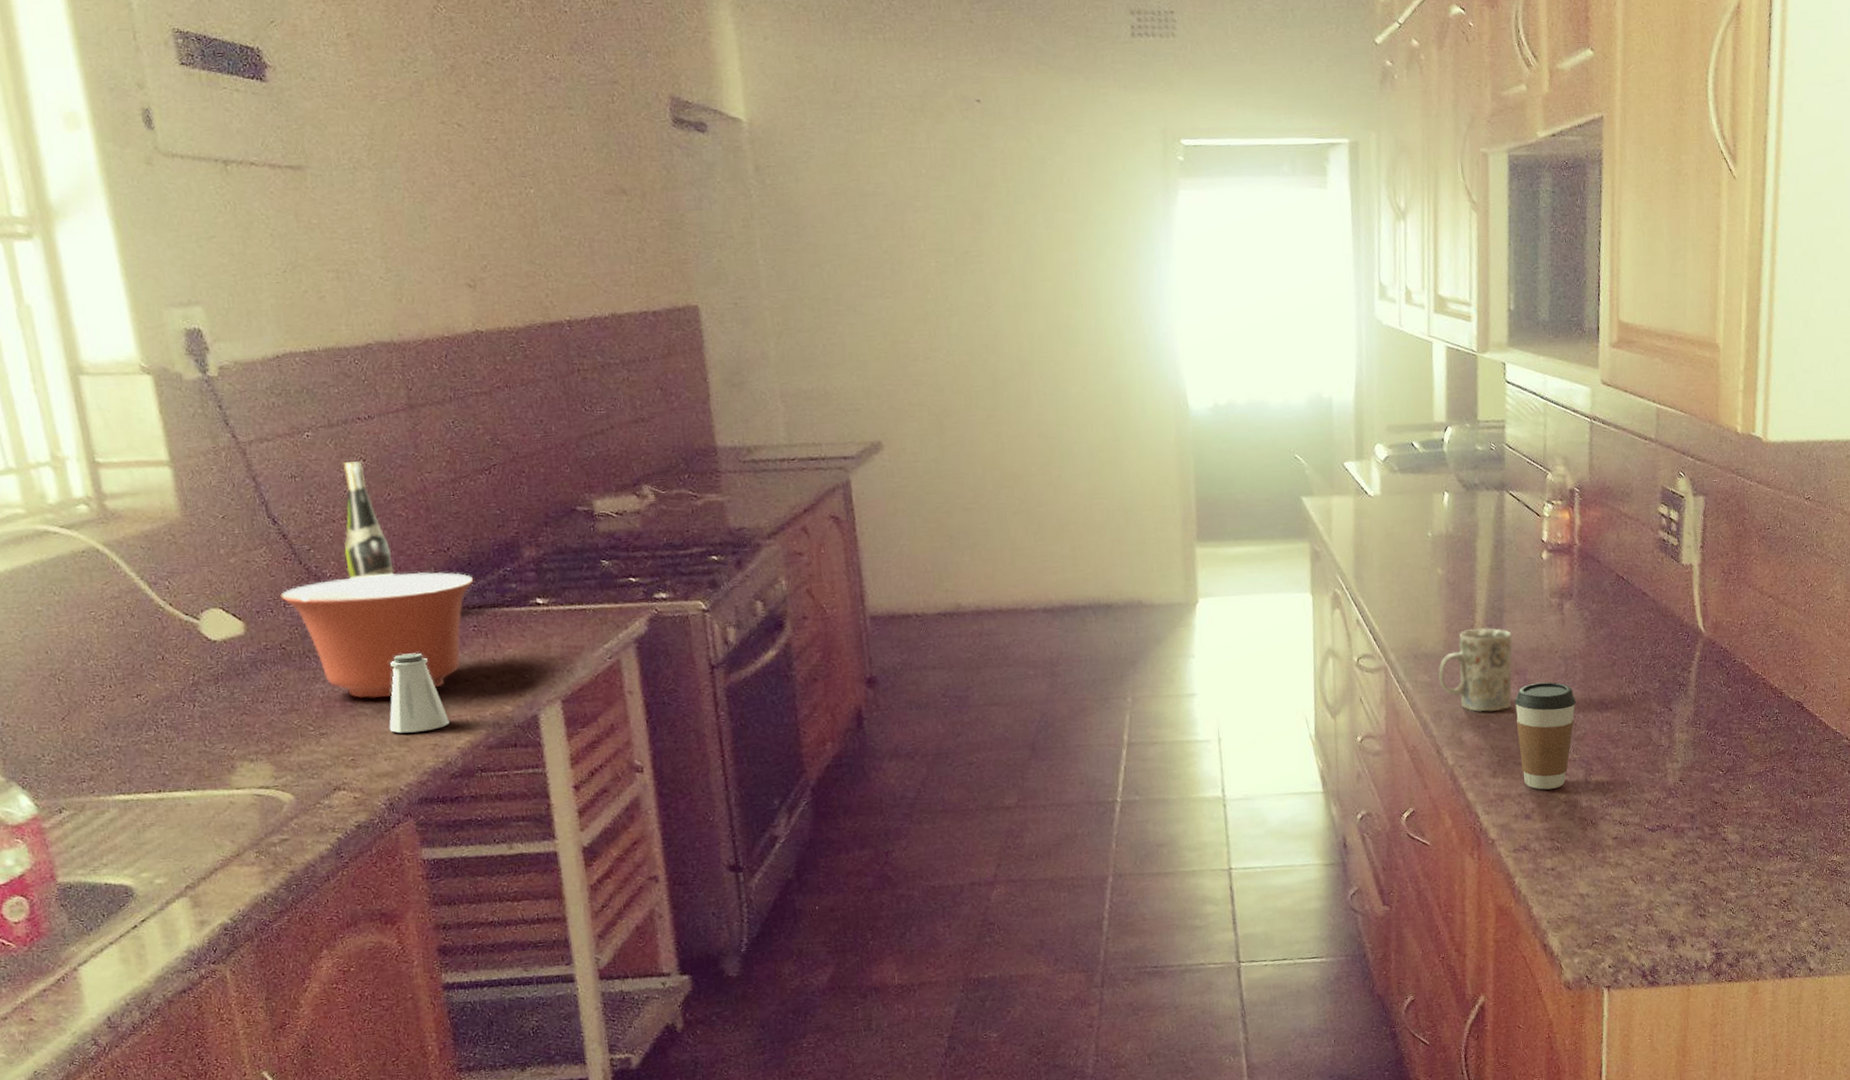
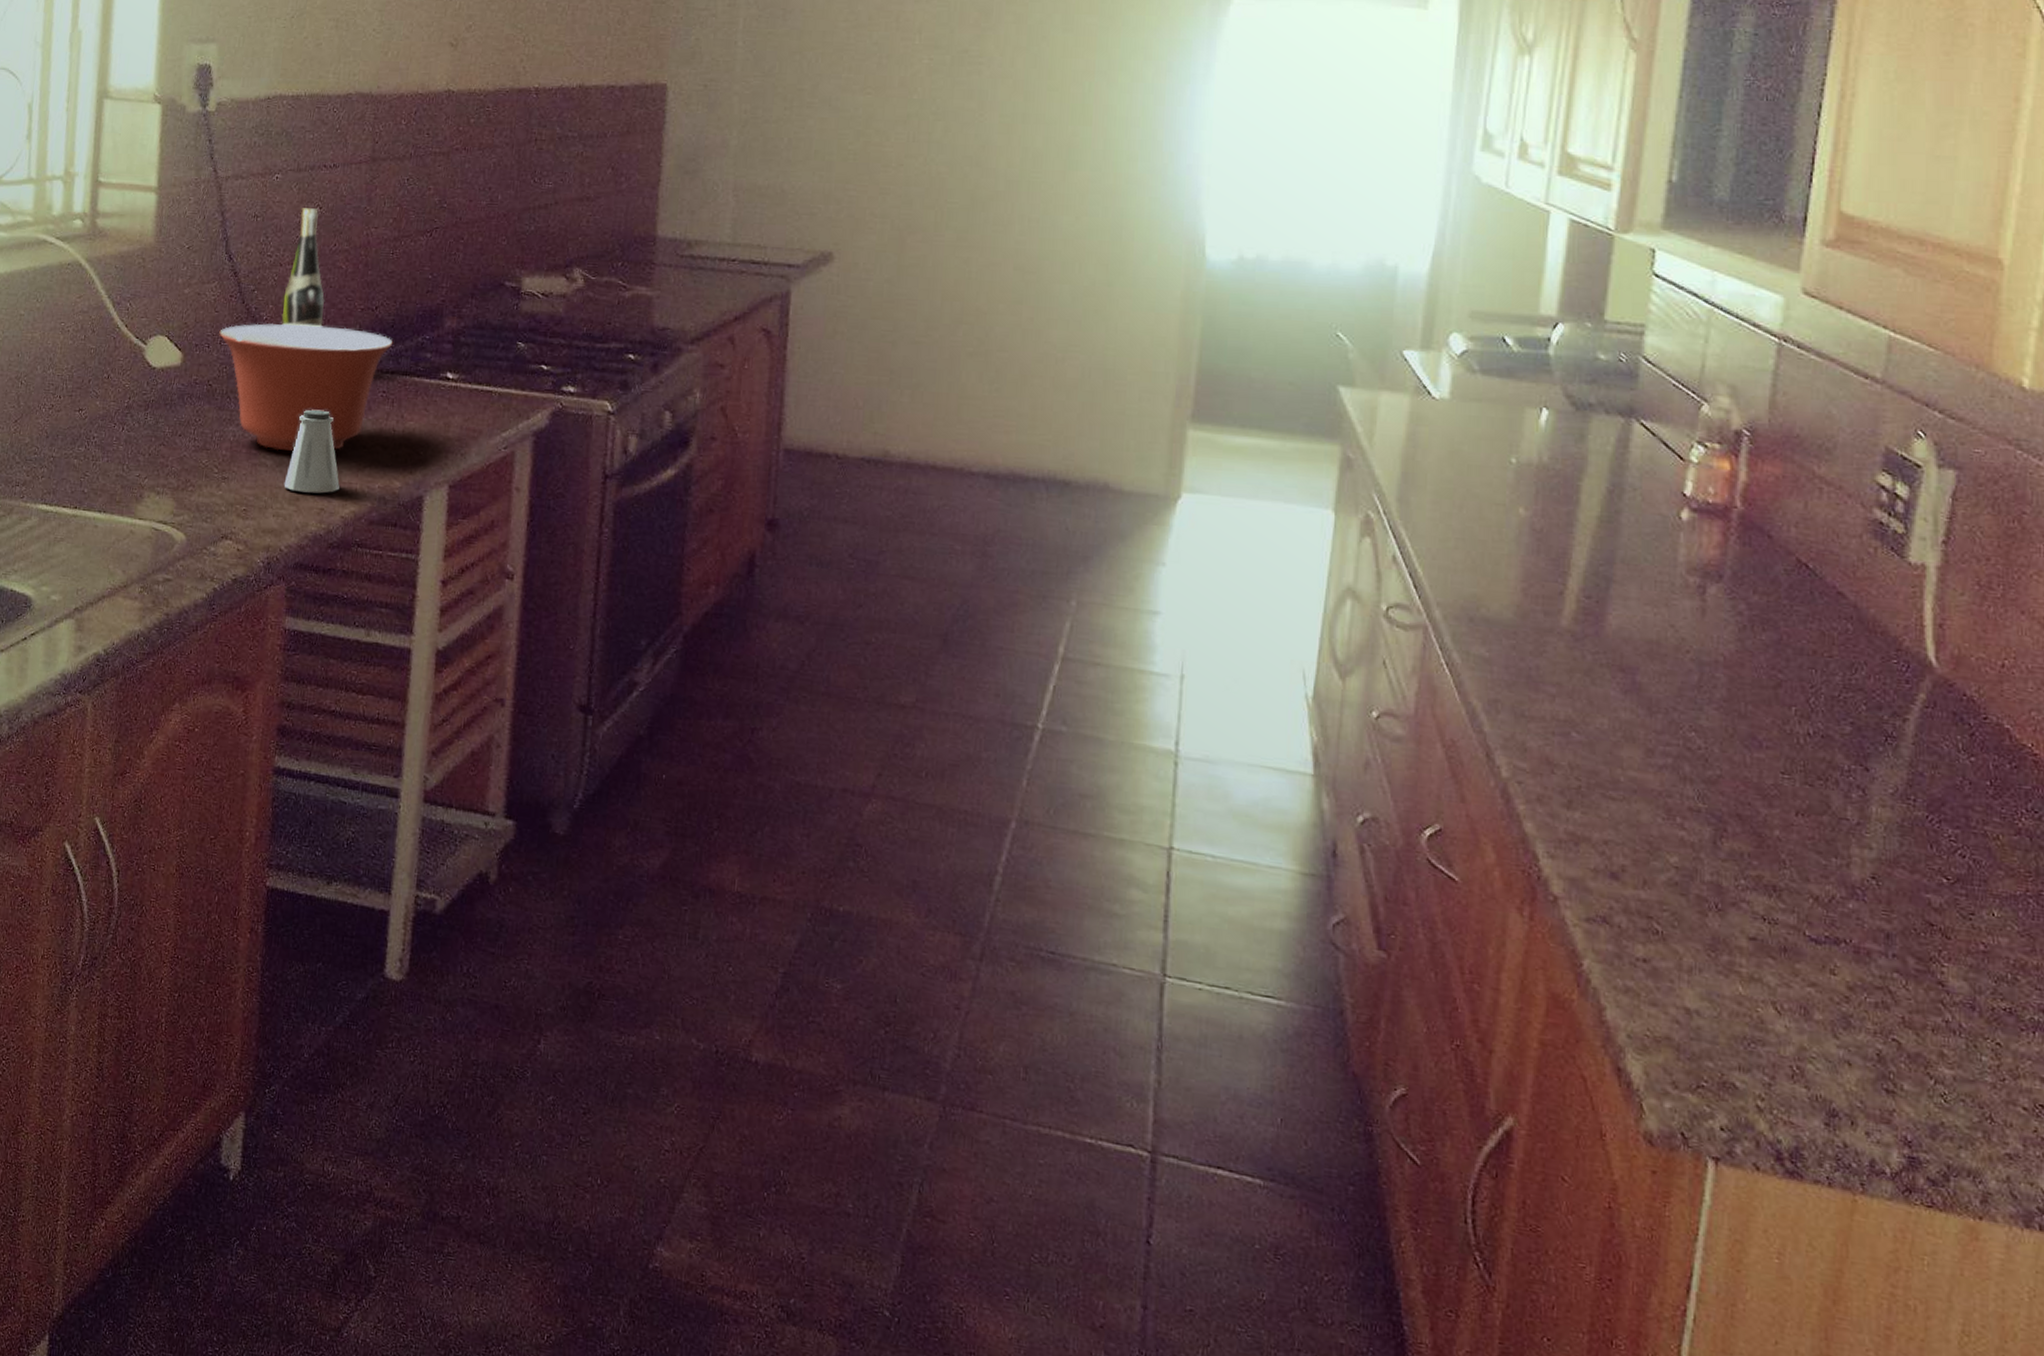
mug: present [1438,627,1513,712] -> none [1502,596,1621,718]
coffee cup: present [1514,682,1576,790] -> none [1612,688,1710,845]

